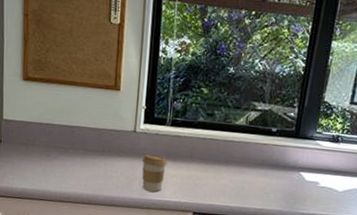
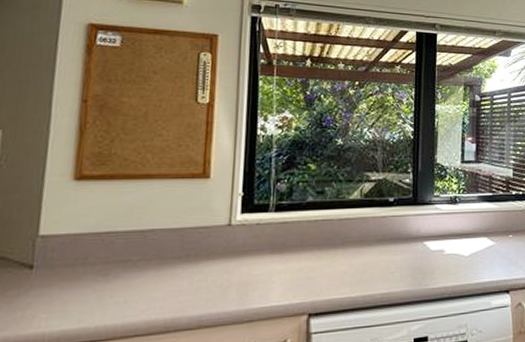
coffee cup: present [142,154,168,192] -> none [240,249,273,298]

